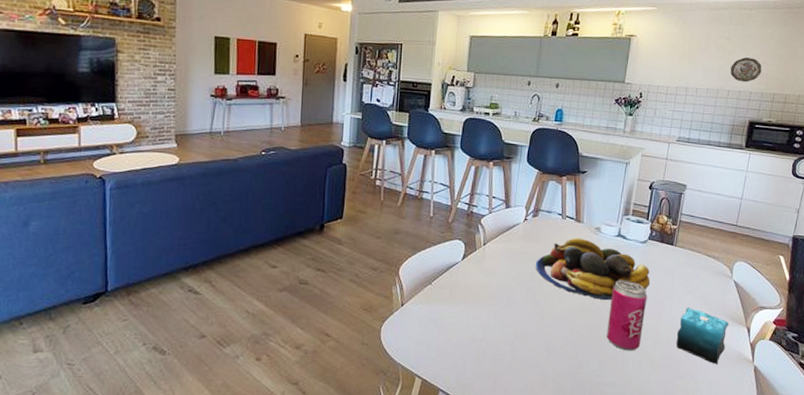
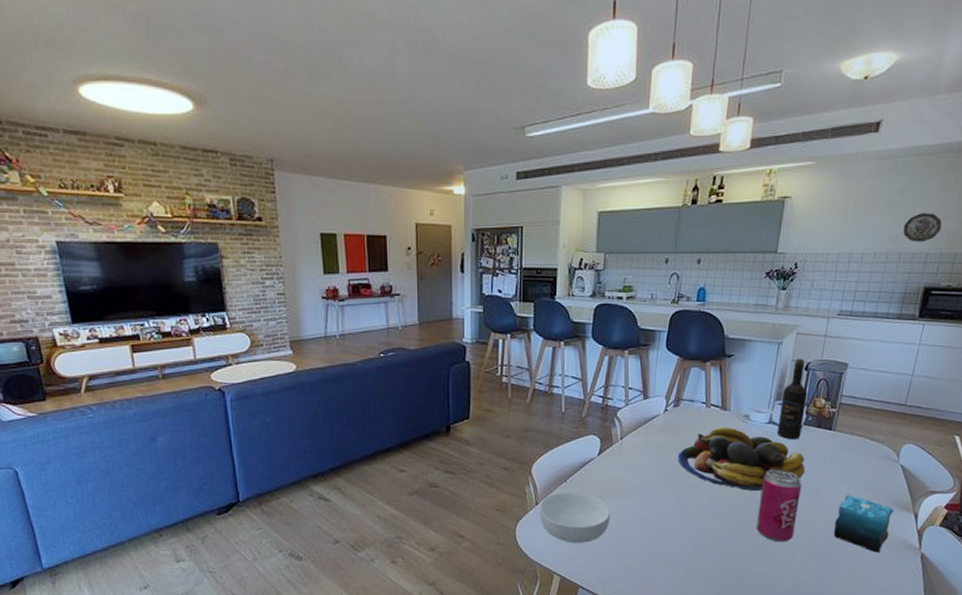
cereal bowl: none [404,294,471,346] -> present [539,492,610,543]
wine bottle: none [624,178,652,253] -> present [776,358,808,440]

